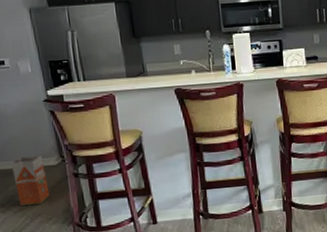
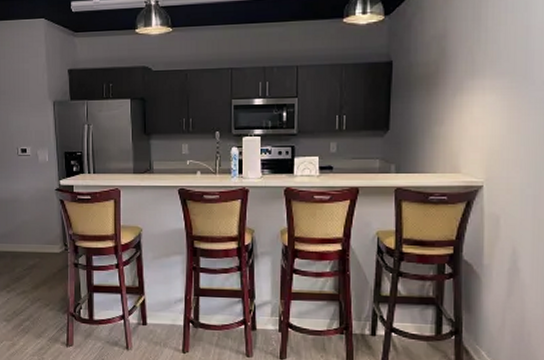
waste bin: present [11,155,50,207] -> none [21,241,50,290]

